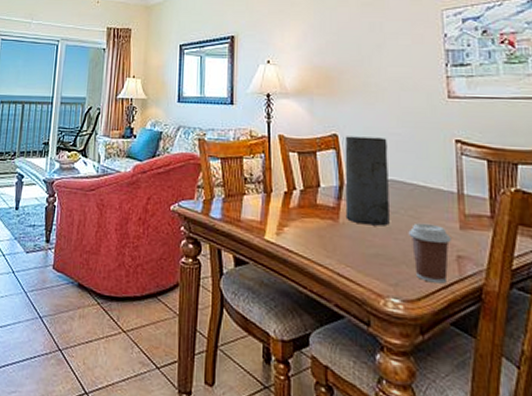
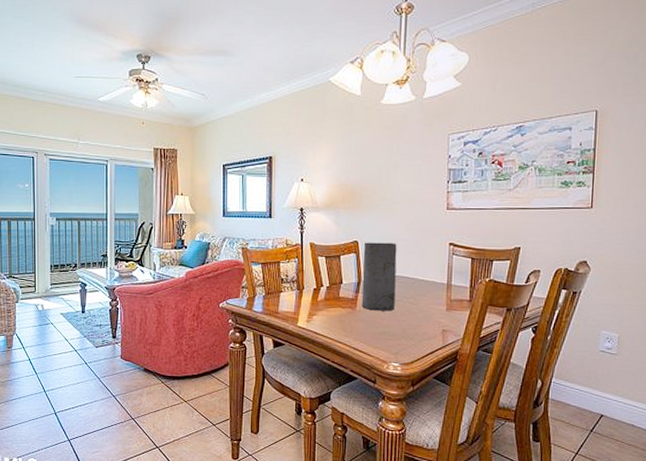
coffee cup: present [408,223,451,284] -> none [408,307,439,350]

